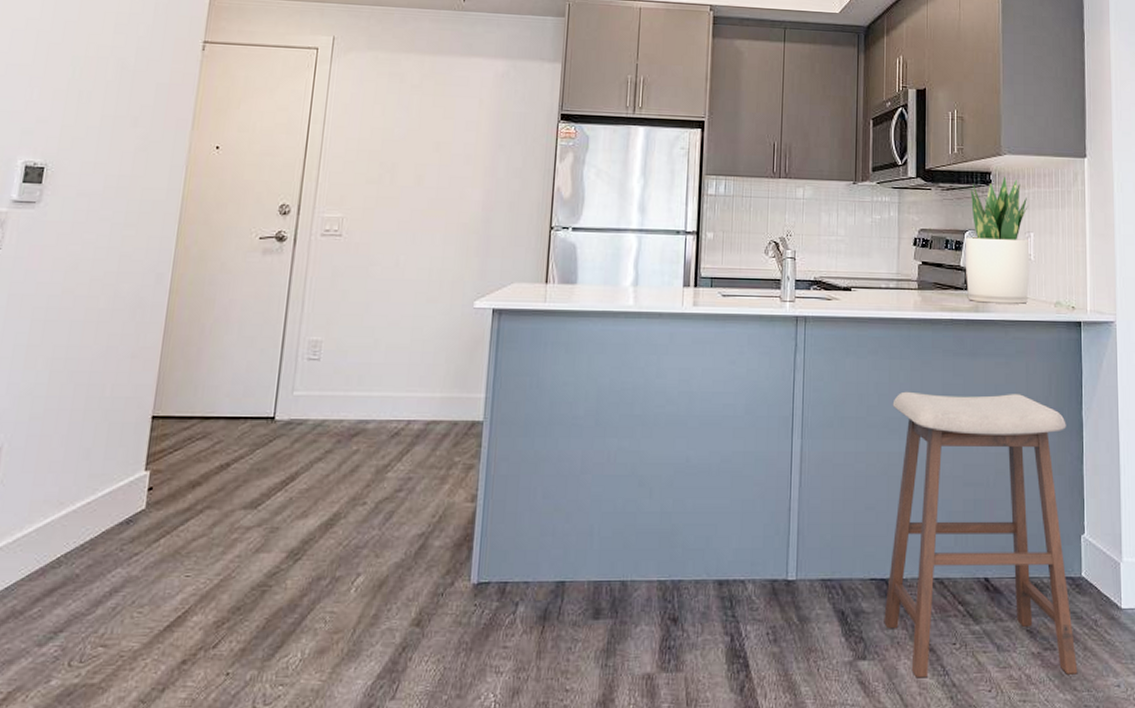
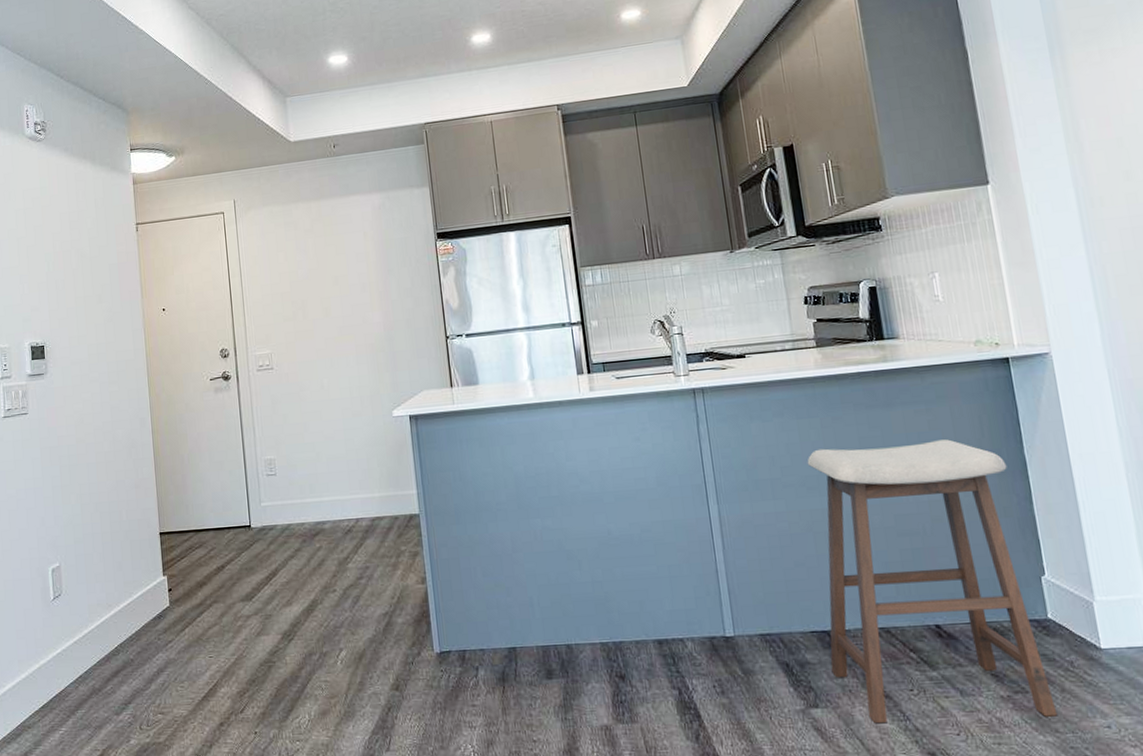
planter: present [966,176,1030,304] -> none [858,219,942,352]

